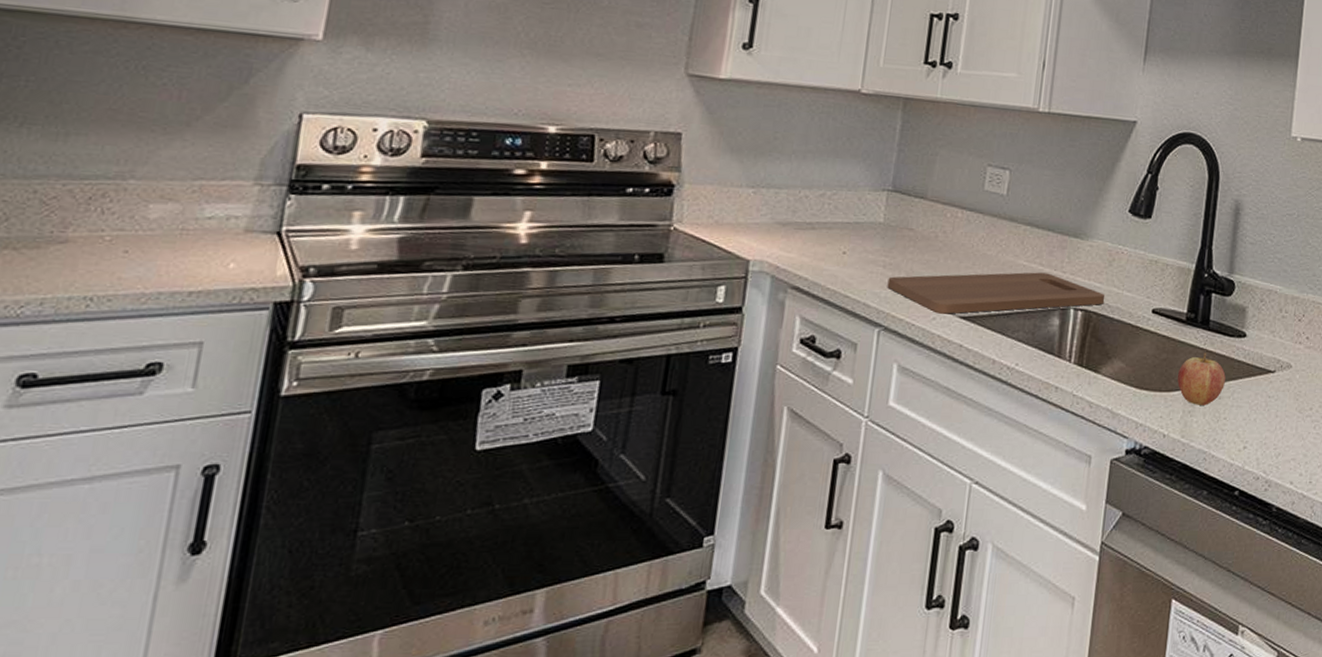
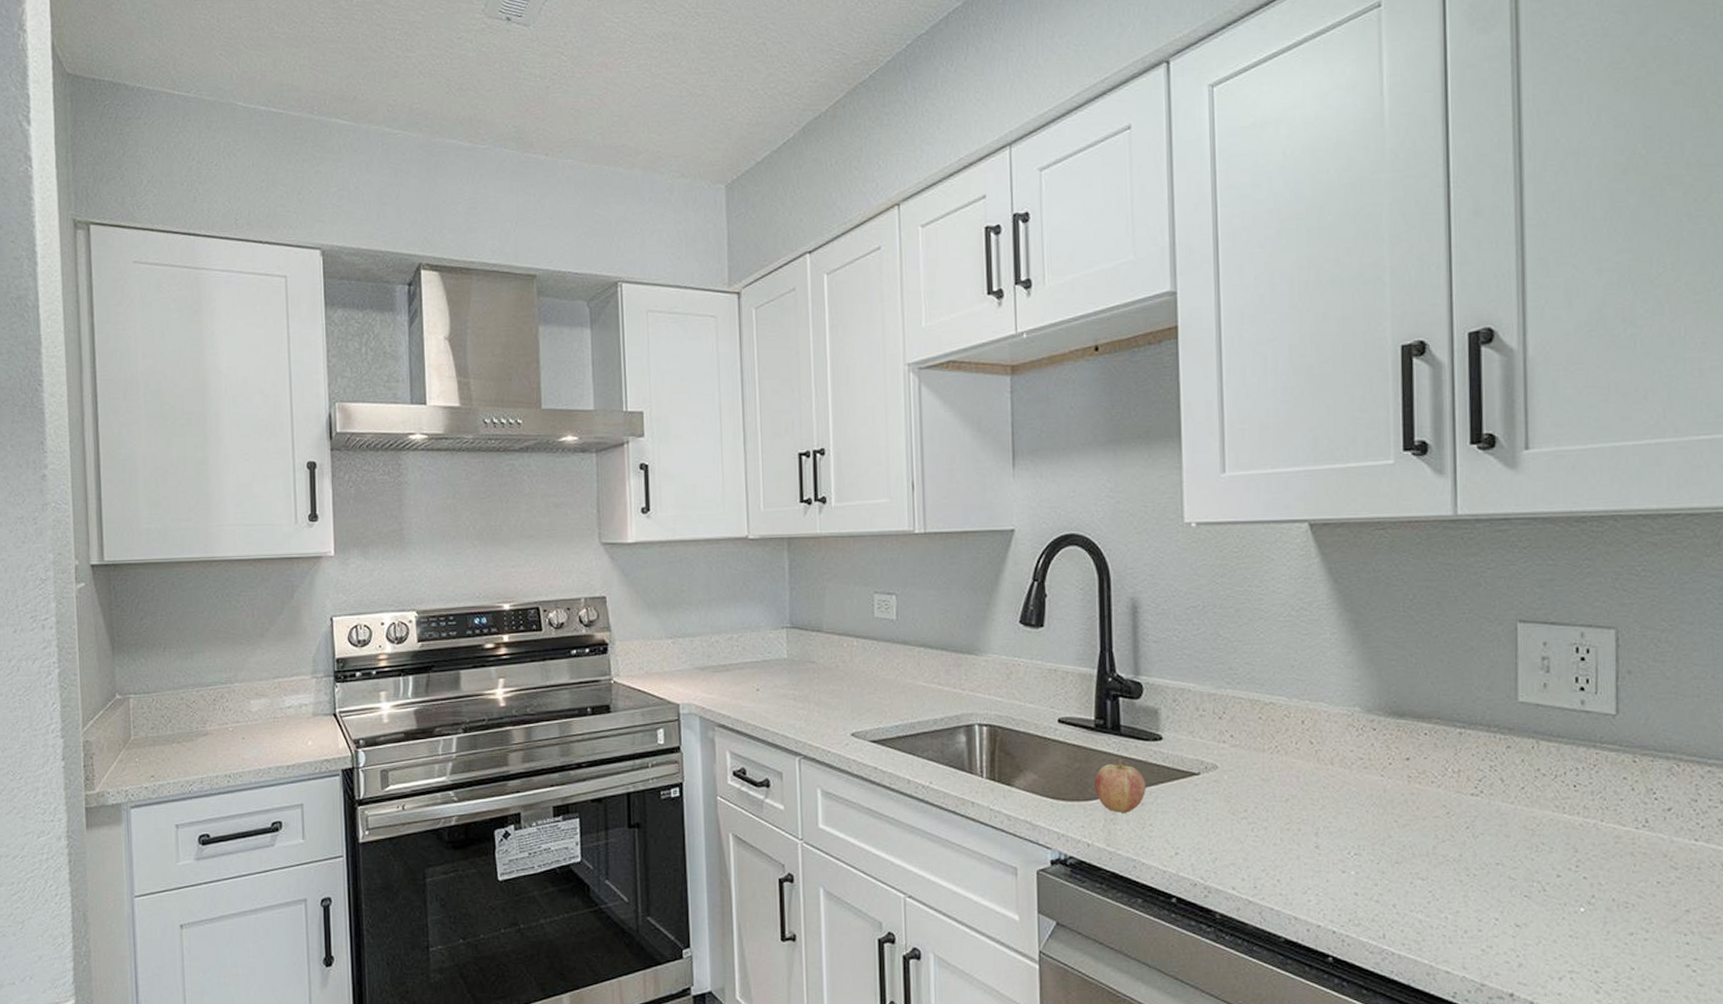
cutting board: present [887,272,1105,314] -> none [800,691,1008,739]

